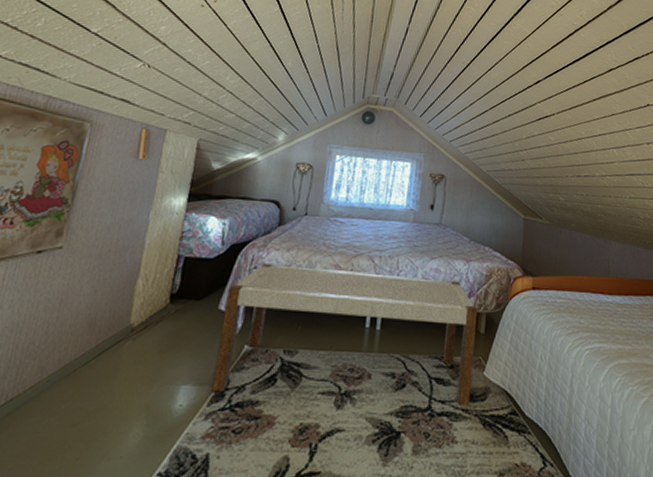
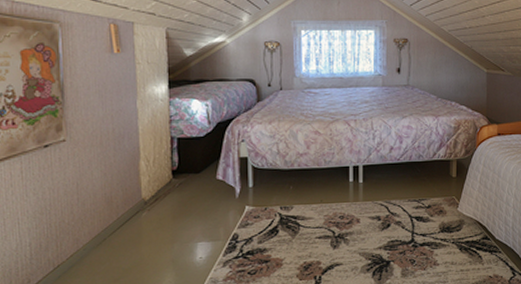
bench: present [211,264,478,406] -> none [222,134,449,245]

